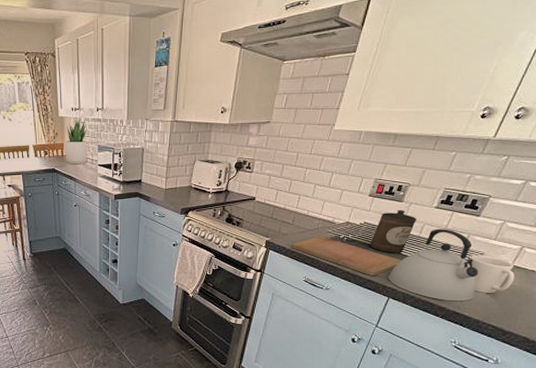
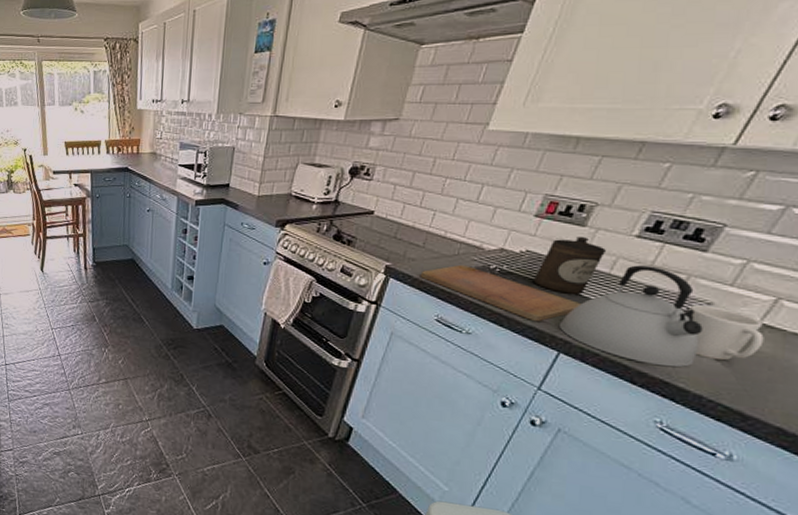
planter: present [66,119,87,165] -> none [141,112,169,164]

